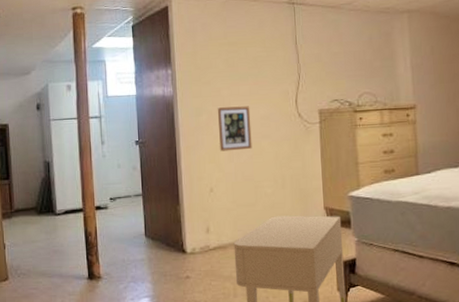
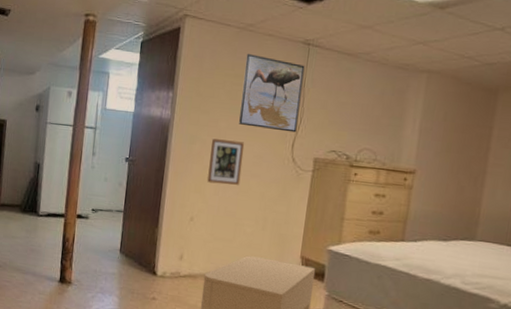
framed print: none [236,21,297,90] -> present [239,54,305,133]

